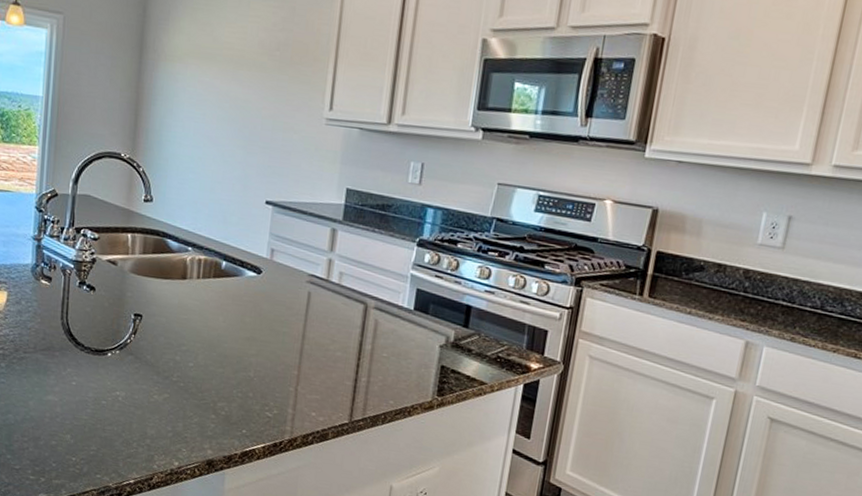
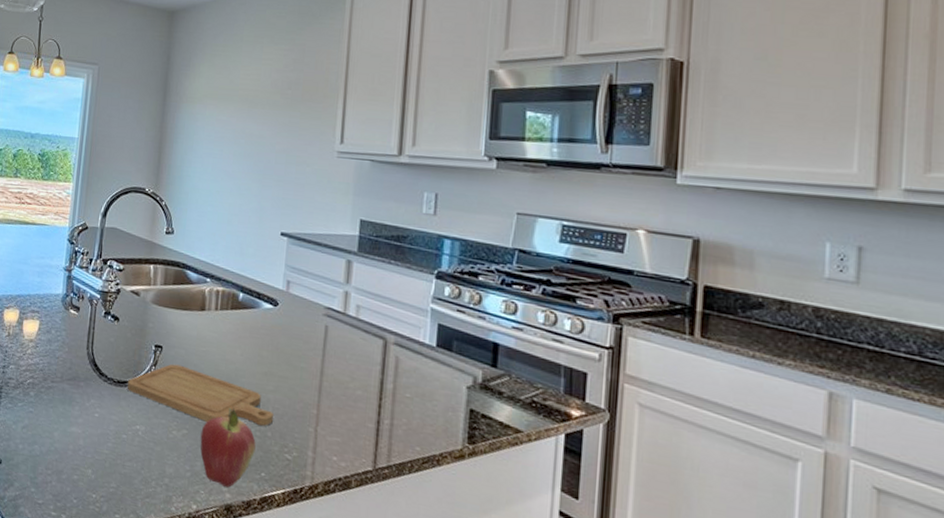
chopping board: none [106,331,255,388] -> present [128,364,273,426]
fruit: none [181,370,238,445] -> present [200,406,256,488]

